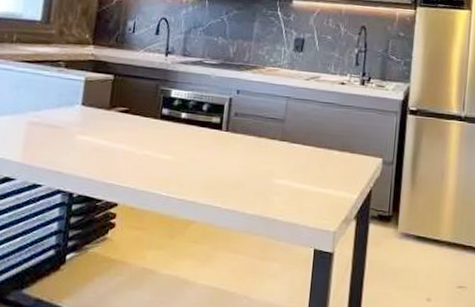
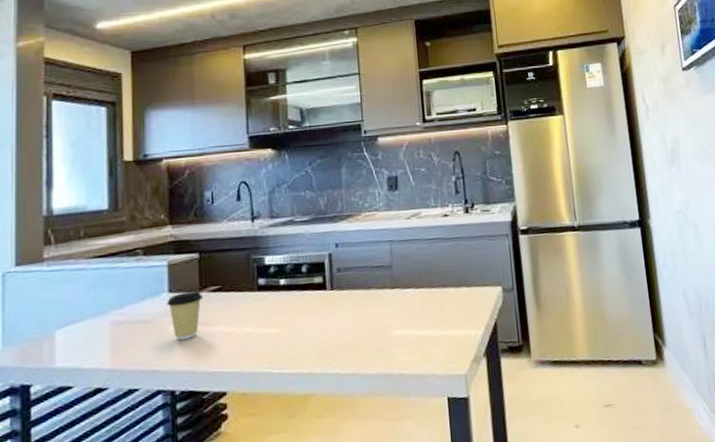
coffee cup: none [78,107,112,150] -> present [167,290,204,340]

